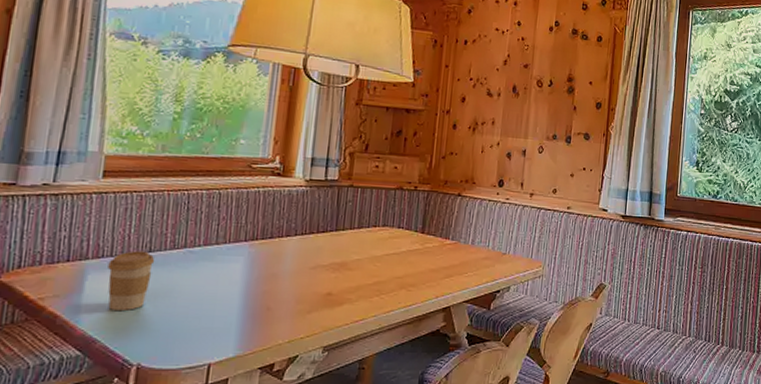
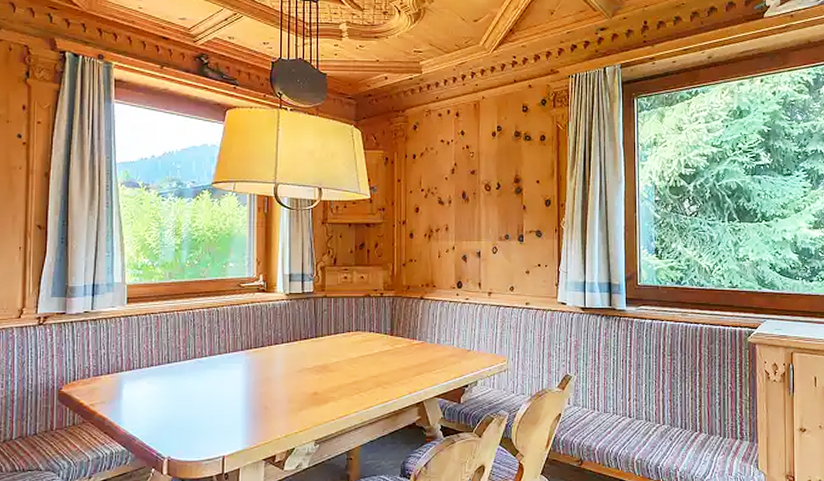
coffee cup: present [108,250,155,310] -> none [138,363,173,412]

